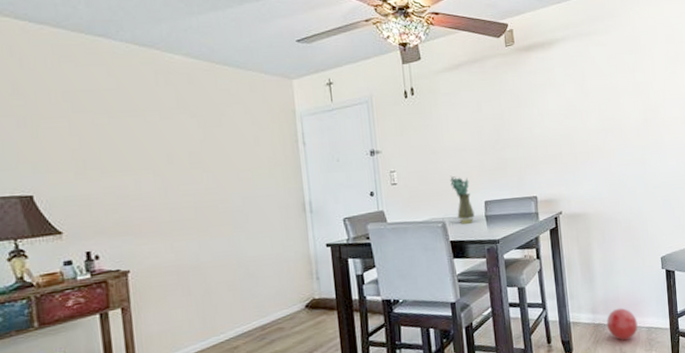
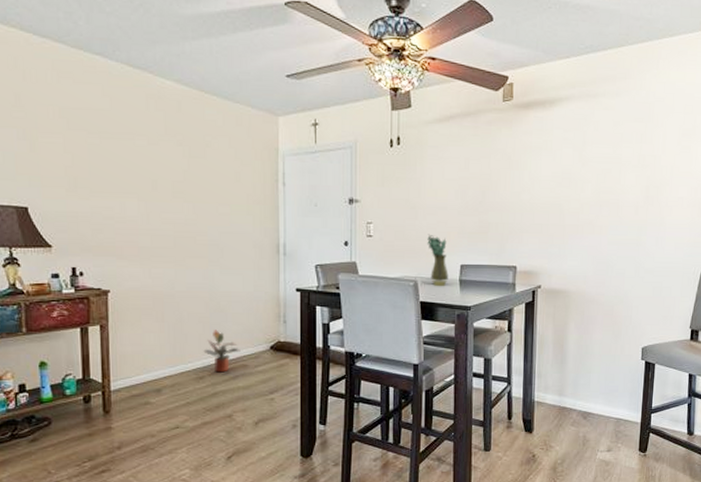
potted plant: none [235,296,275,340] -> present [203,330,241,373]
ball: present [606,307,638,340] -> none [572,394,607,427]

